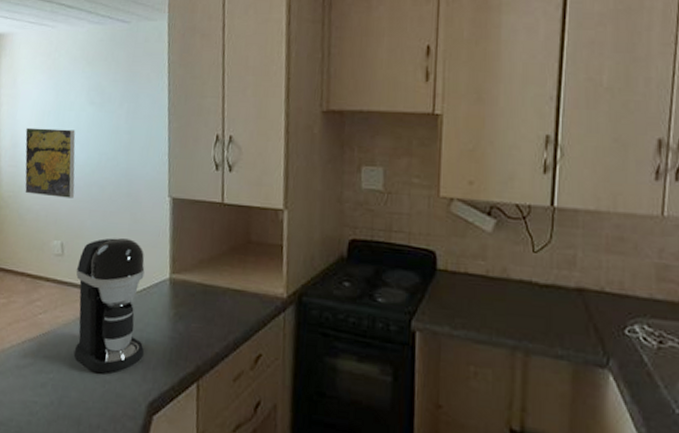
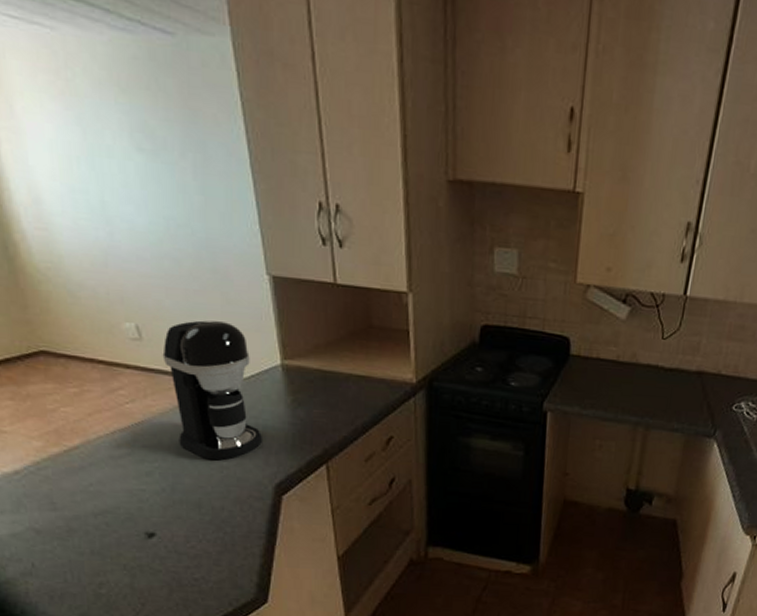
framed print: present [25,127,76,198] -> none [48,177,140,273]

